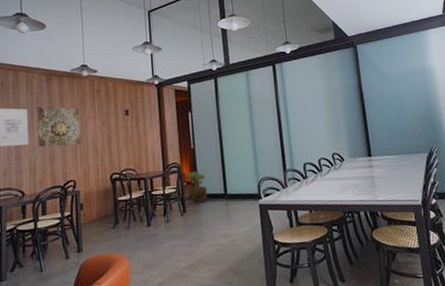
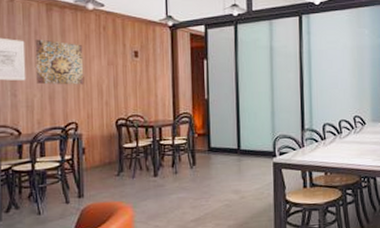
potted tree: present [186,171,208,204] -> none [197,123,219,157]

